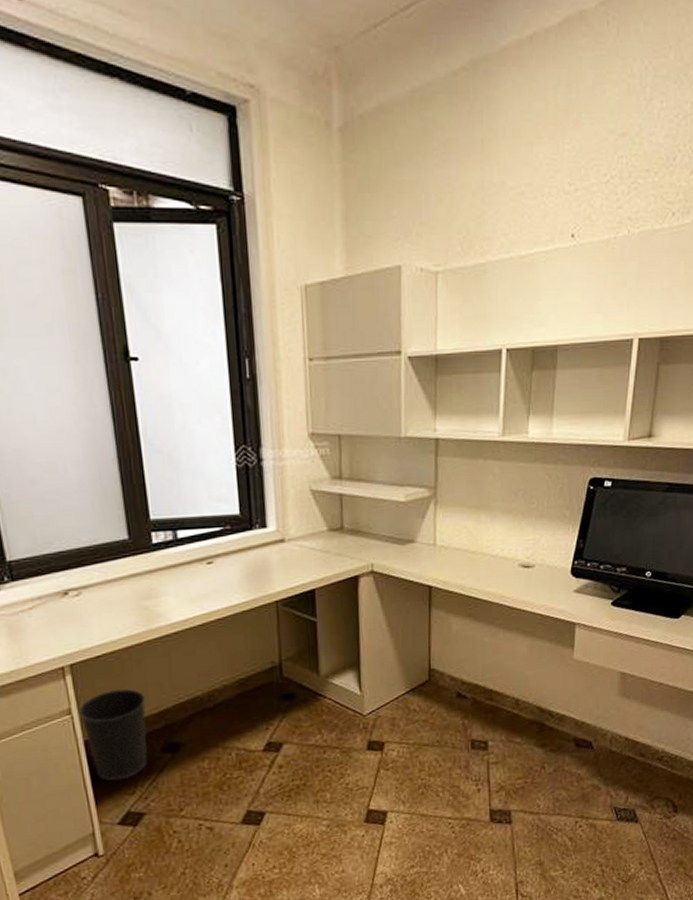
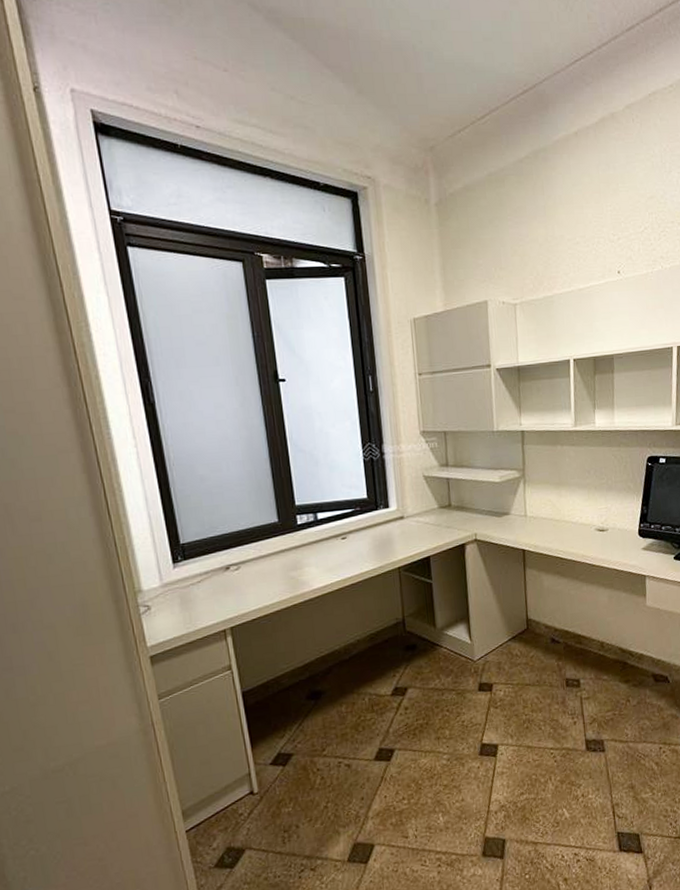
wastebasket: present [77,689,148,781] -> none [237,646,295,727]

